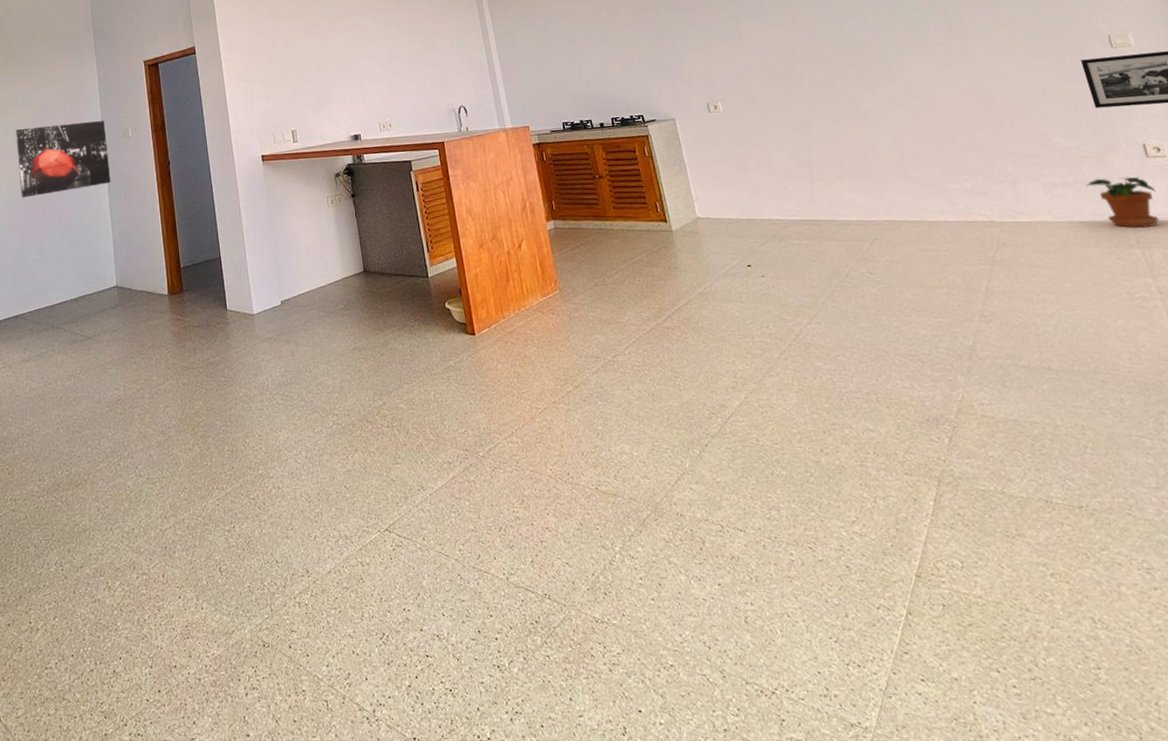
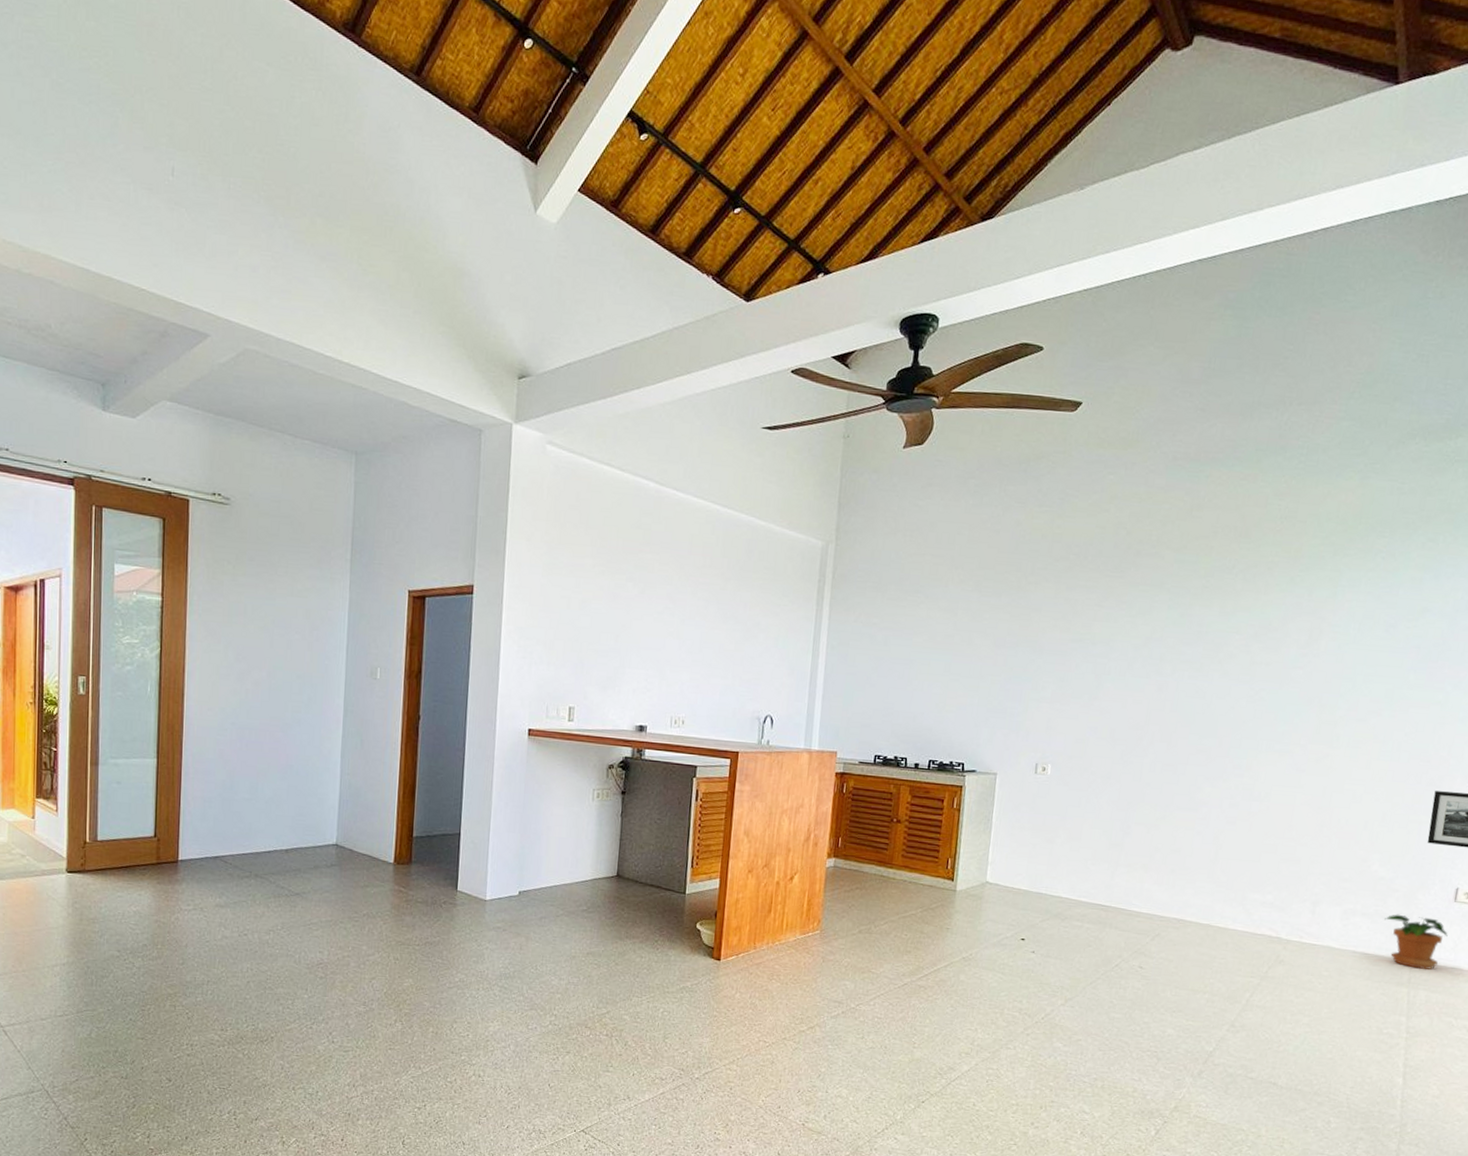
wall art: present [16,121,111,198] -> none [237,643,350,729]

